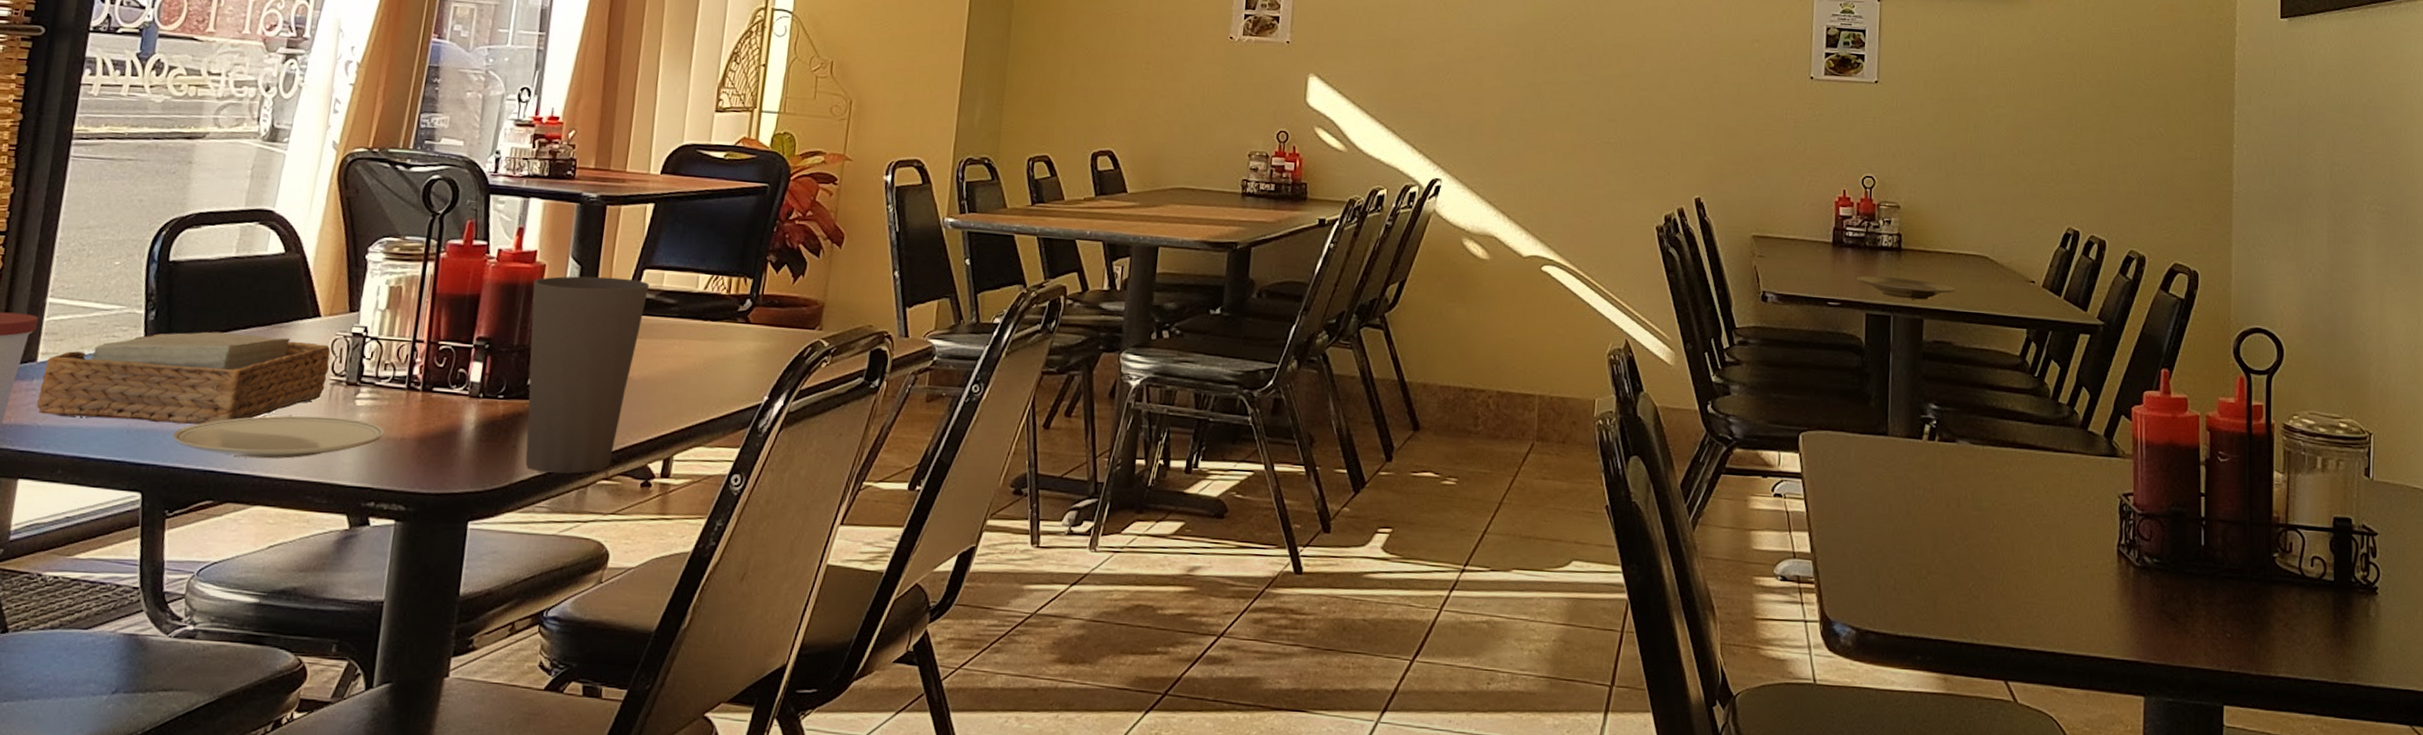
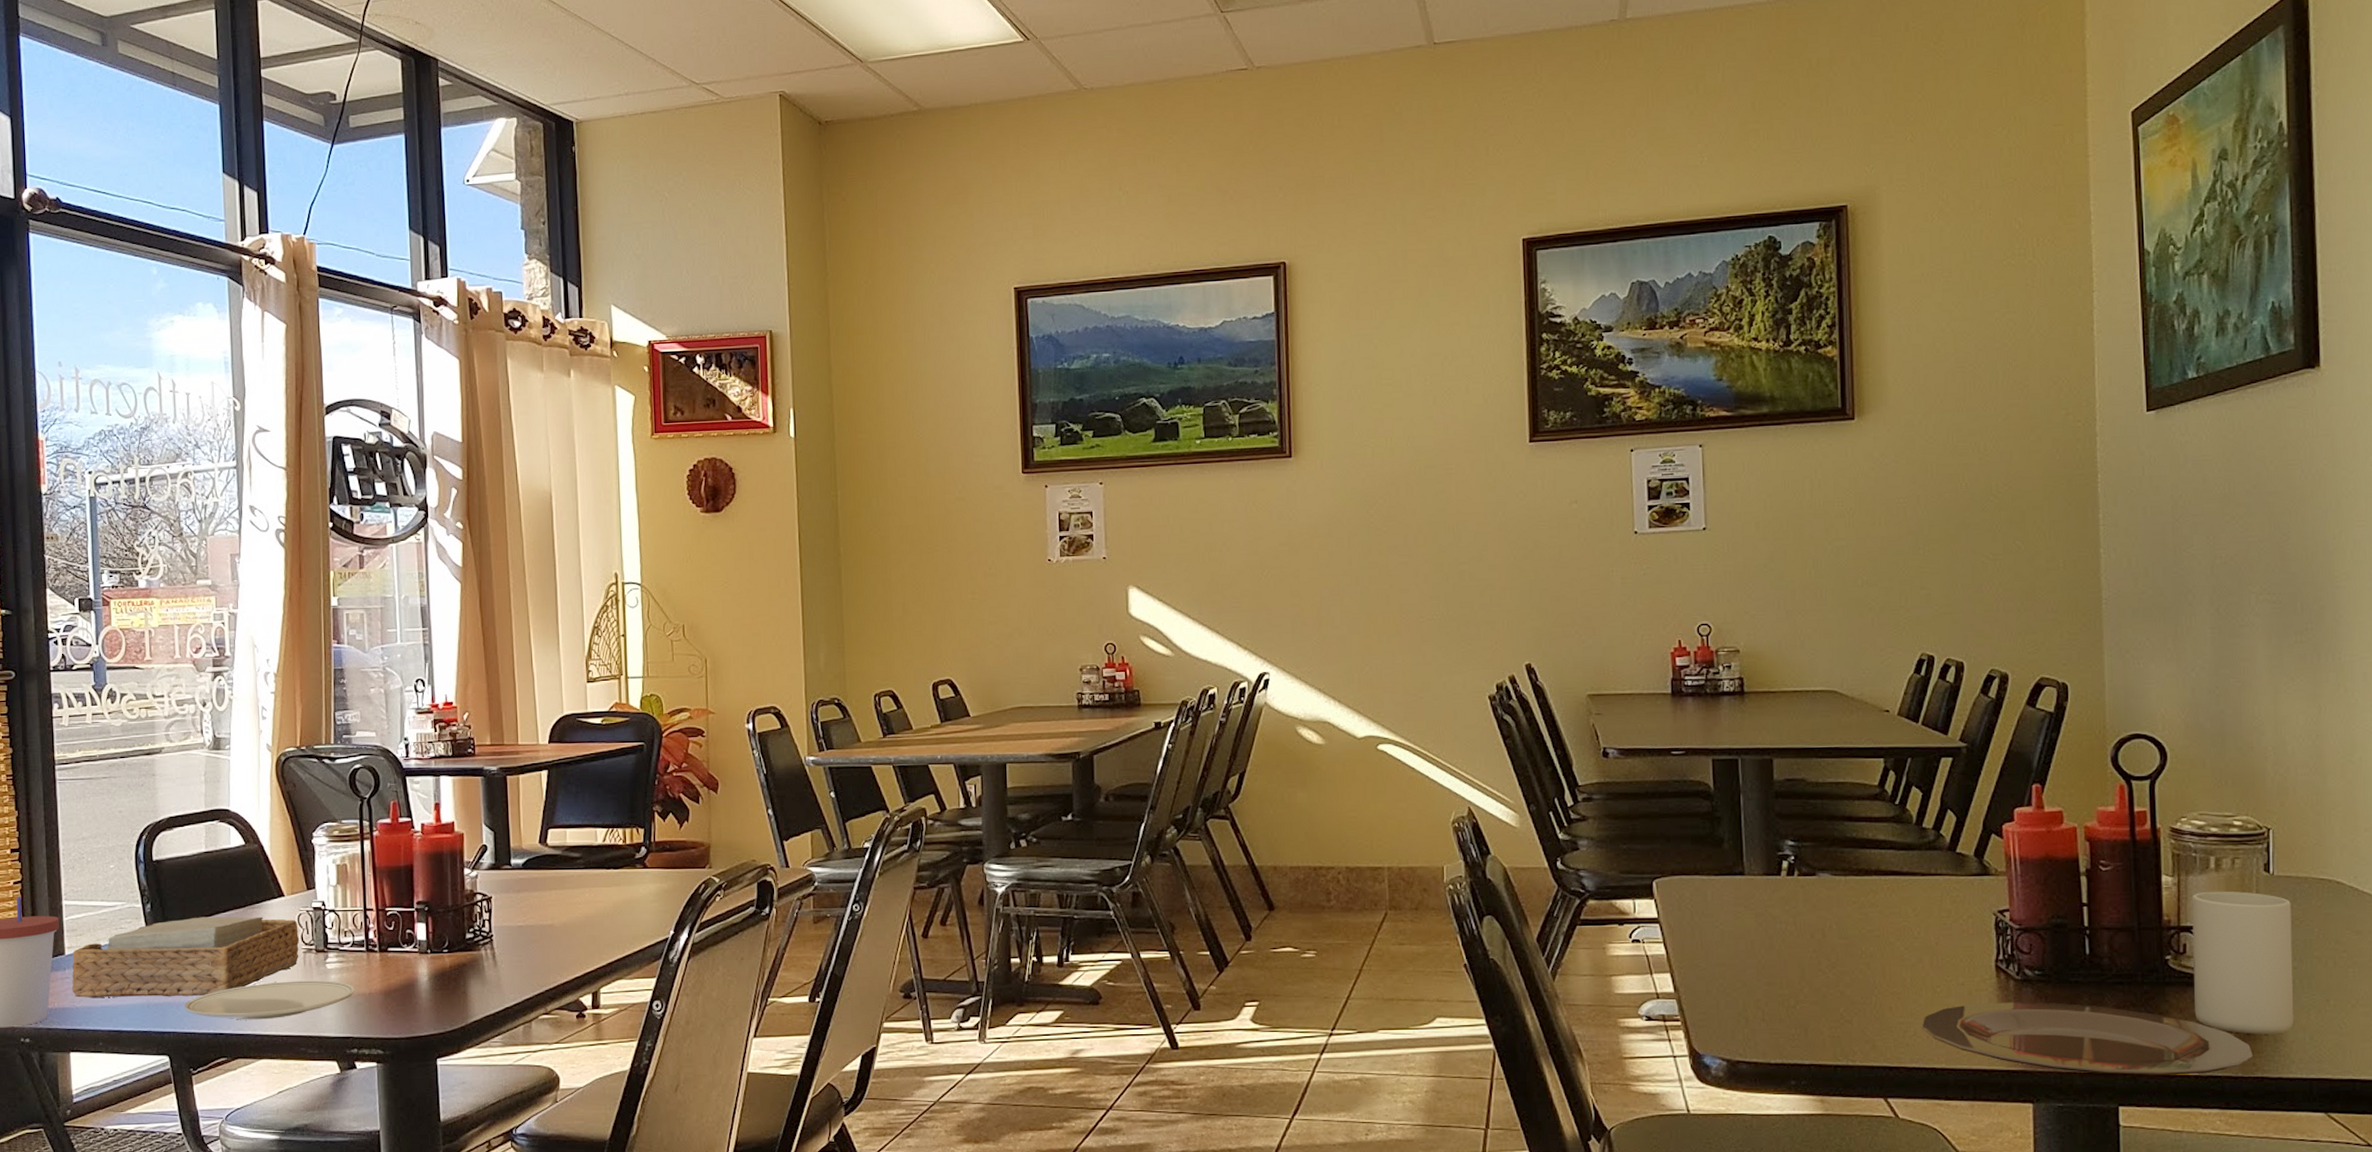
cup: present [525,276,649,474] -> none [456,838,555,1012]
plate: present [1857,275,1956,300] -> none [1700,720,1805,741]
plate: none [2045,588,2348,677] -> present [1921,1002,2253,1076]
cup: none [2297,491,2387,642] -> present [2191,891,2294,1035]

